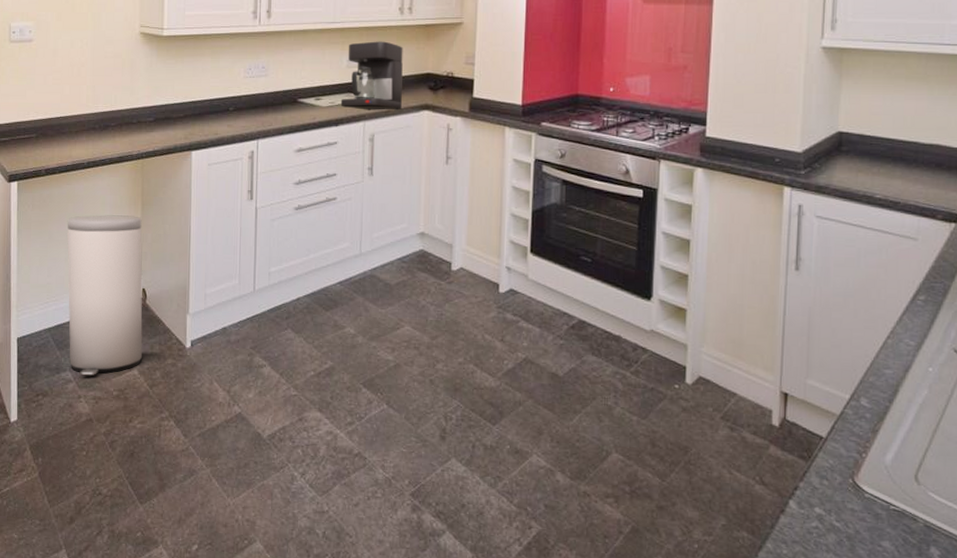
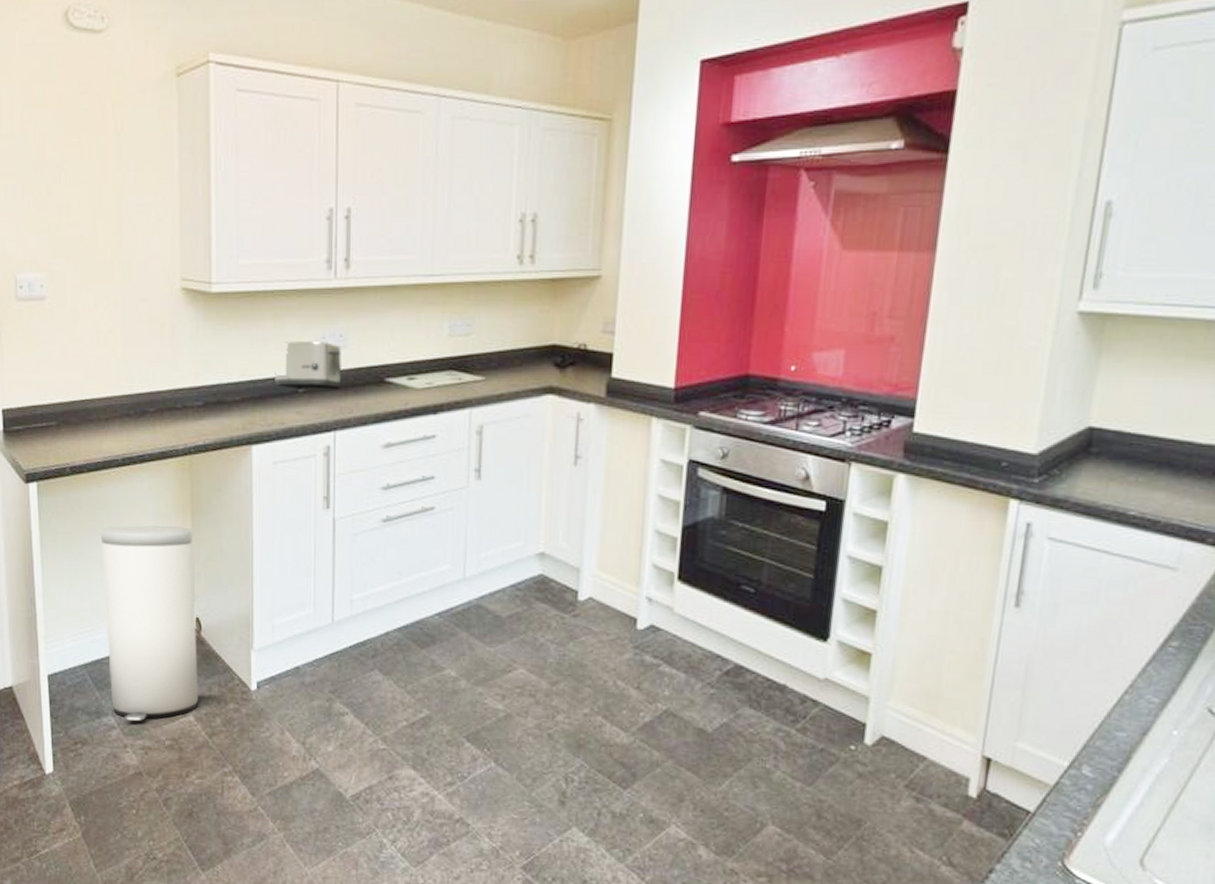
toaster: none [211,71,264,109] -> present [275,340,341,390]
coffee maker: present [340,41,403,111] -> none [440,301,522,395]

